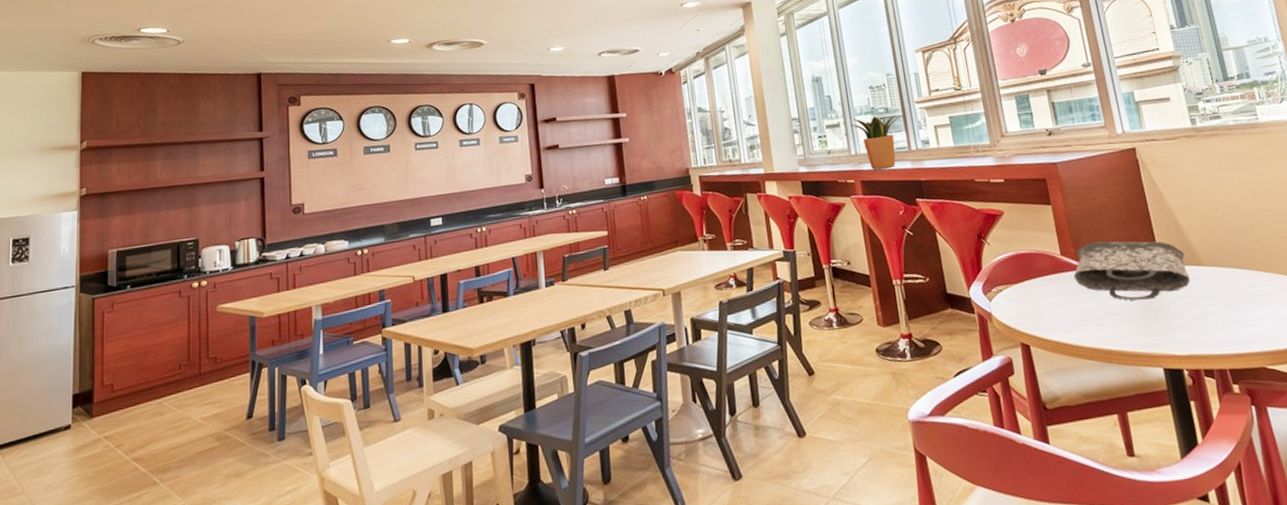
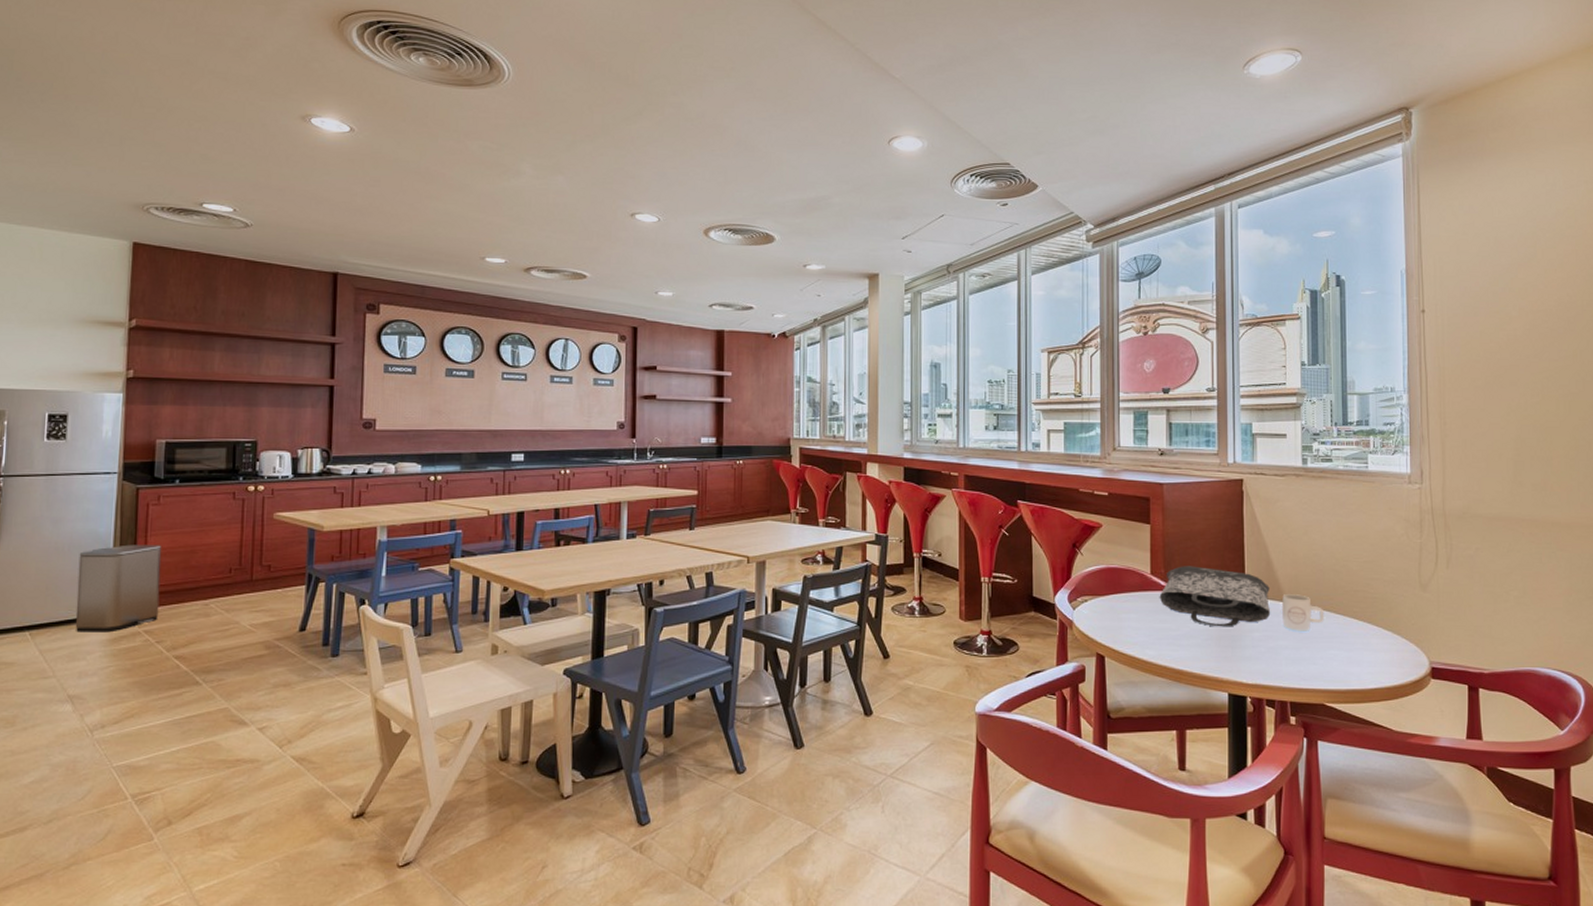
pedal bin: none [41,350,118,446] -> present [75,544,162,633]
potted plant: present [849,114,902,170] -> none [962,411,1017,465]
mug: none [1199,256,1247,295] -> present [1281,594,1324,631]

